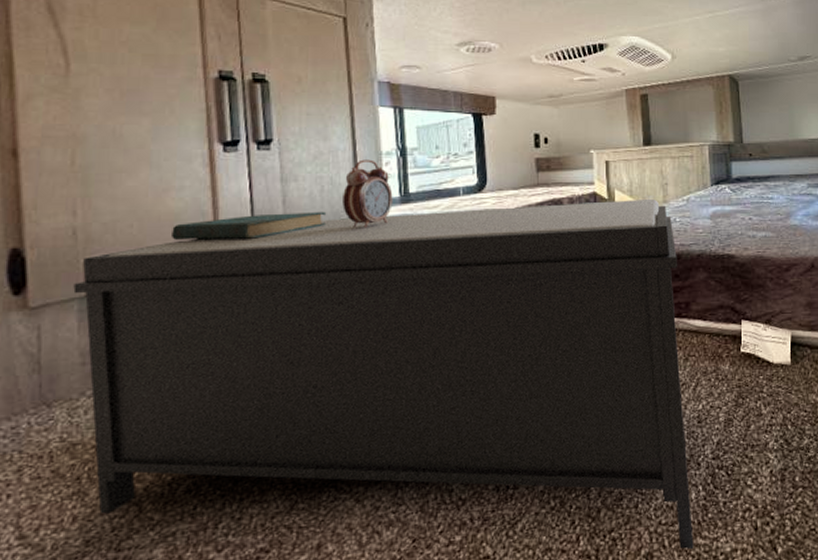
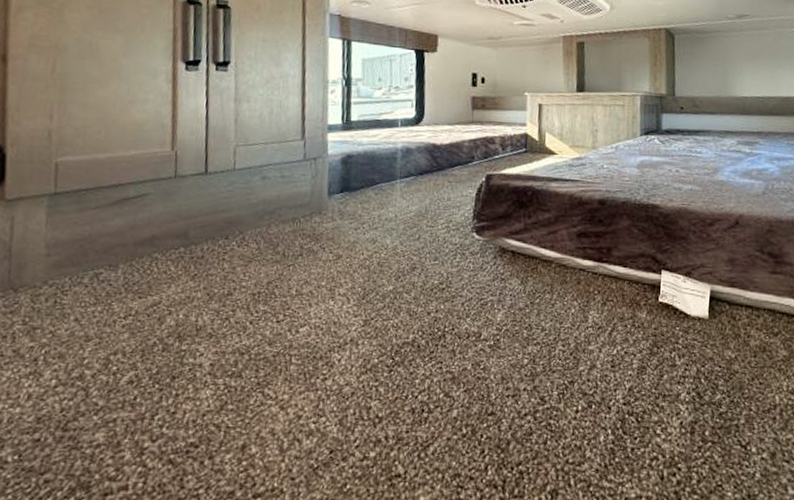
bench: present [73,198,694,550] -> none [44,140,603,492]
book: present [172,211,327,240] -> none [134,130,274,153]
alarm clock: present [343,159,393,228] -> none [289,86,336,151]

